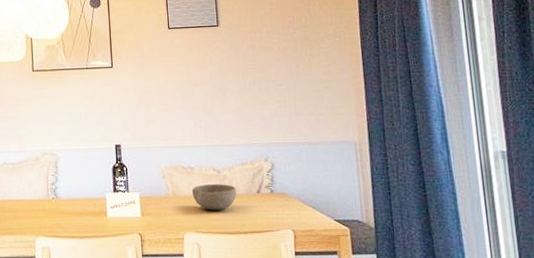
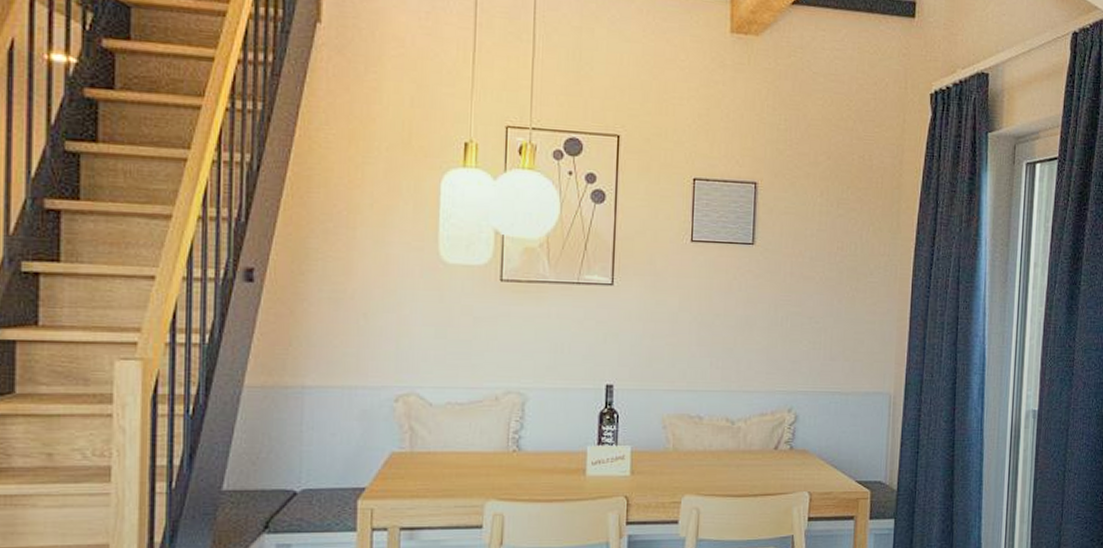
bowl: present [191,184,237,210] -> none [697,438,751,468]

